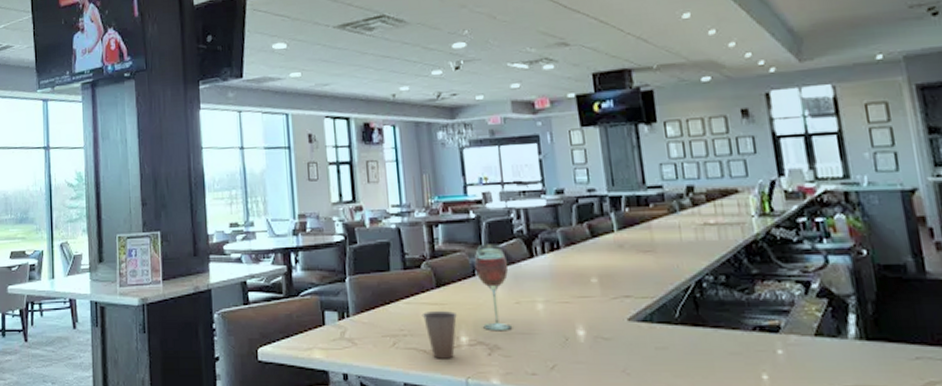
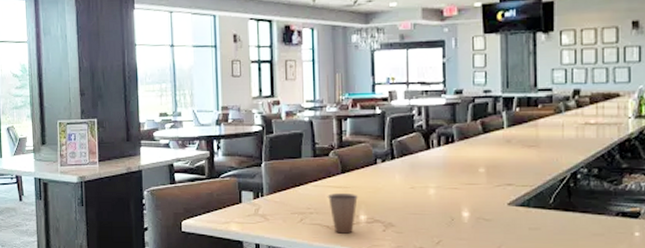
wineglass: present [474,244,511,332] -> none [377,137,407,212]

